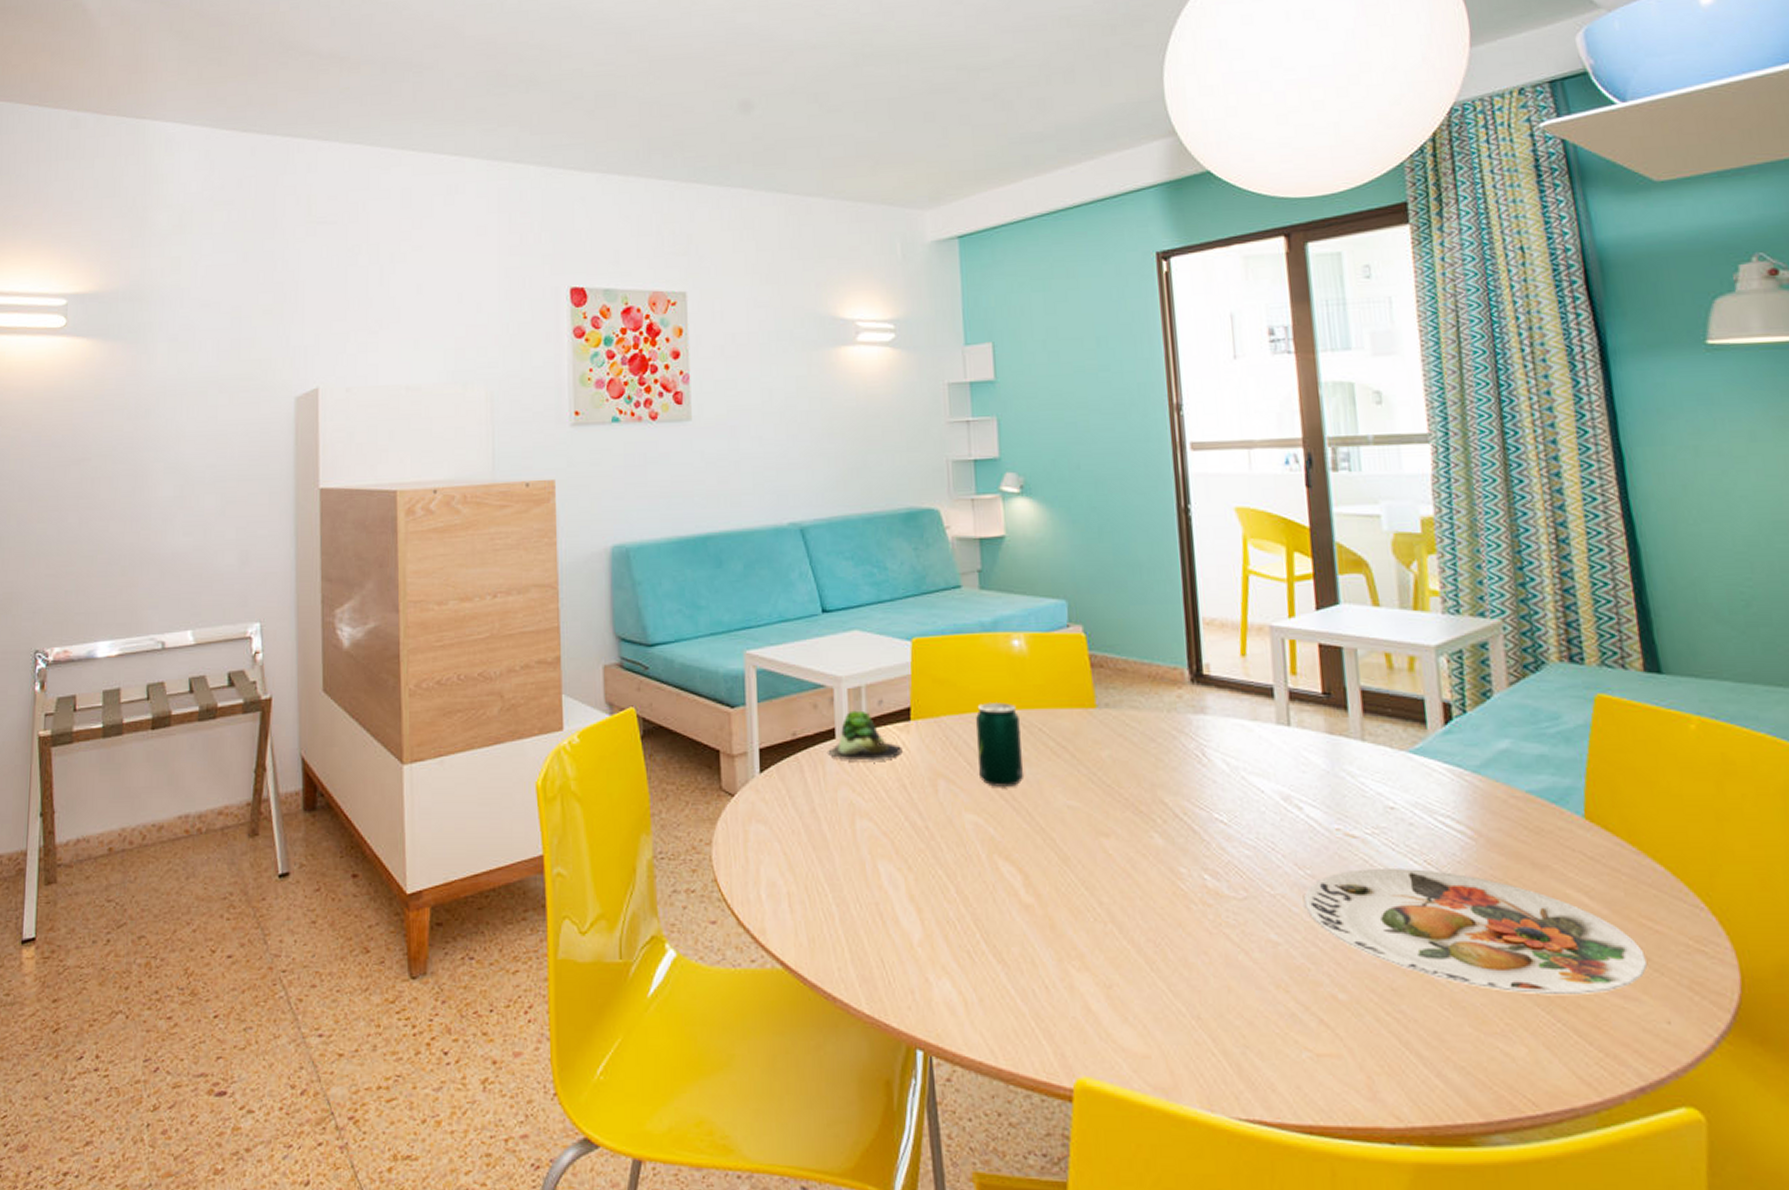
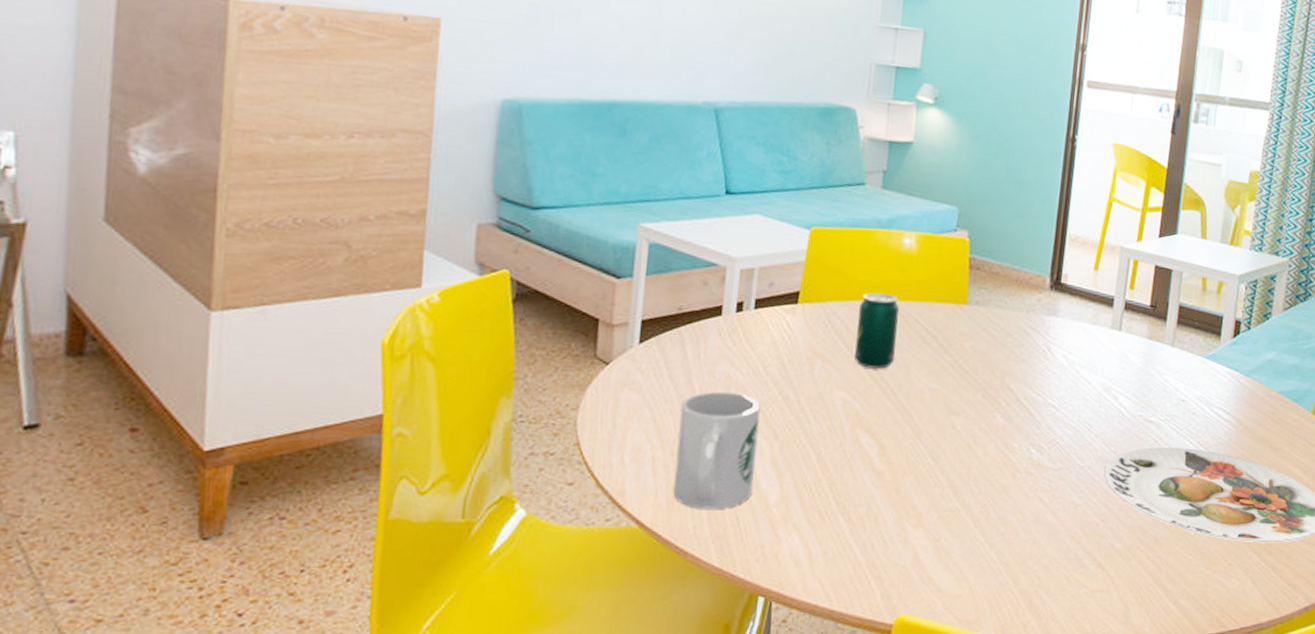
mug: none [808,819,893,949] -> present [673,391,761,509]
succulent plant: present [828,710,903,761] -> none [712,290,786,339]

